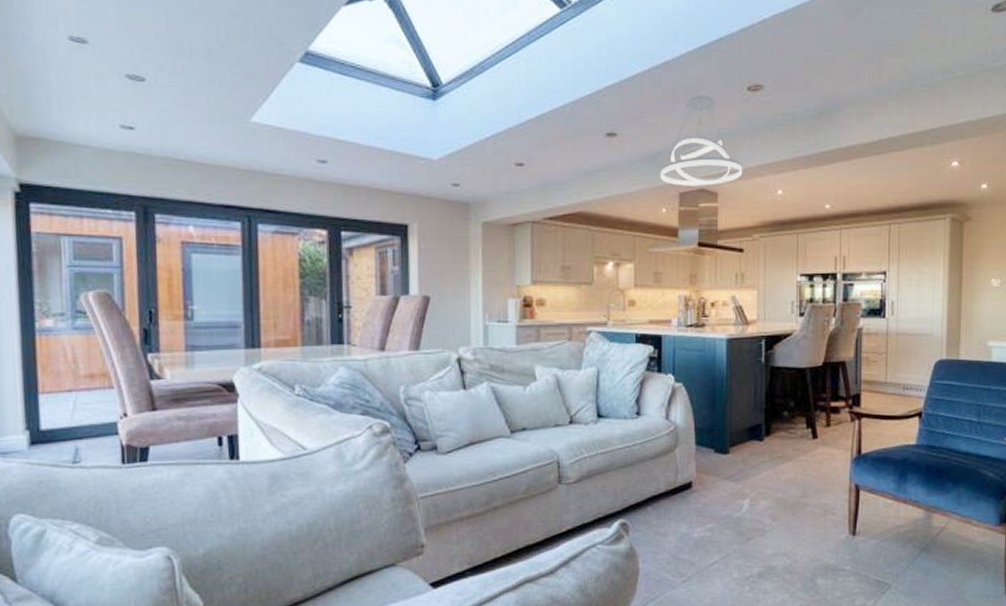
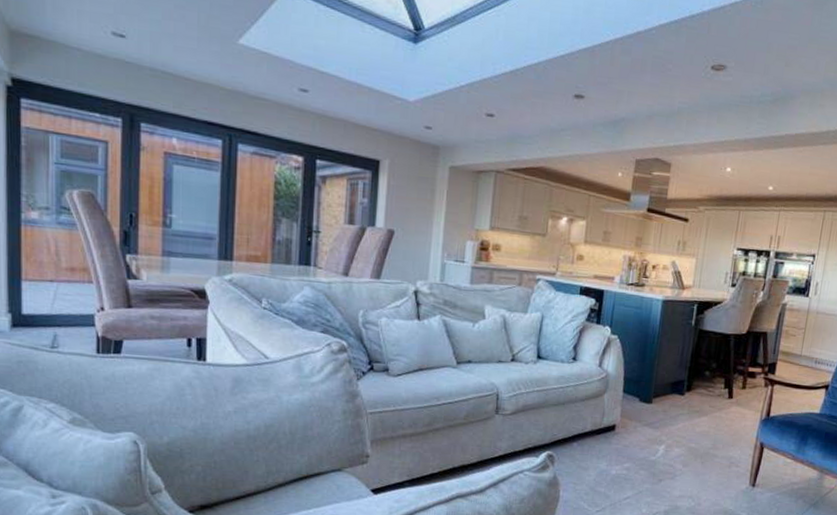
pendant light: present [660,94,743,186] -> none [619,68,698,156]

